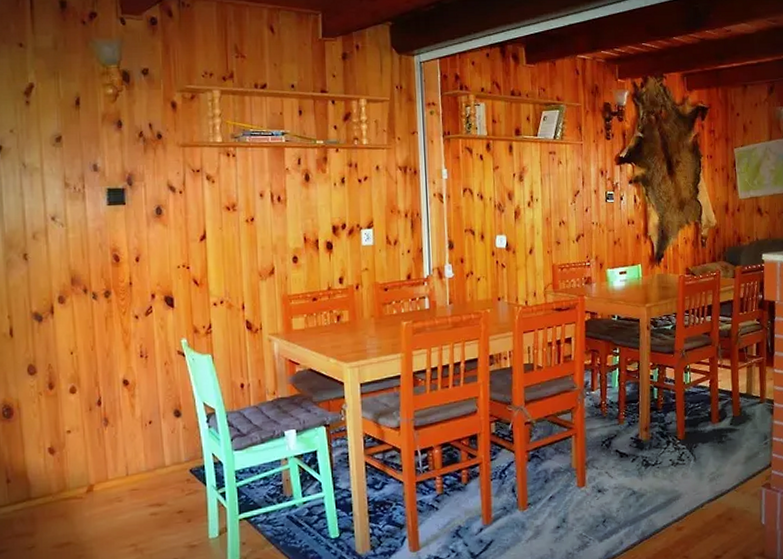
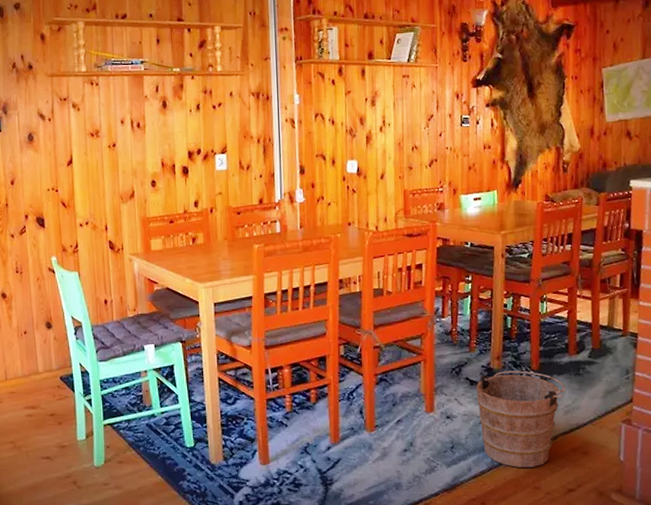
bucket: none [626,440,709,538] -> present [476,370,565,467]

